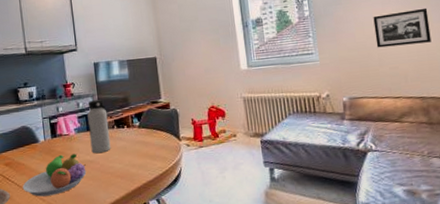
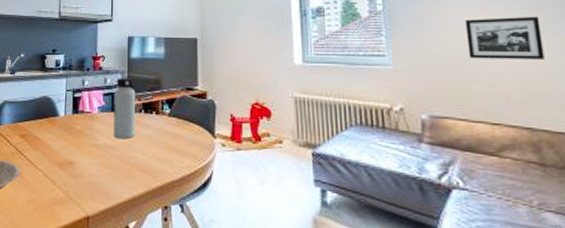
fruit bowl: present [22,154,87,197] -> none [34,134,105,179]

